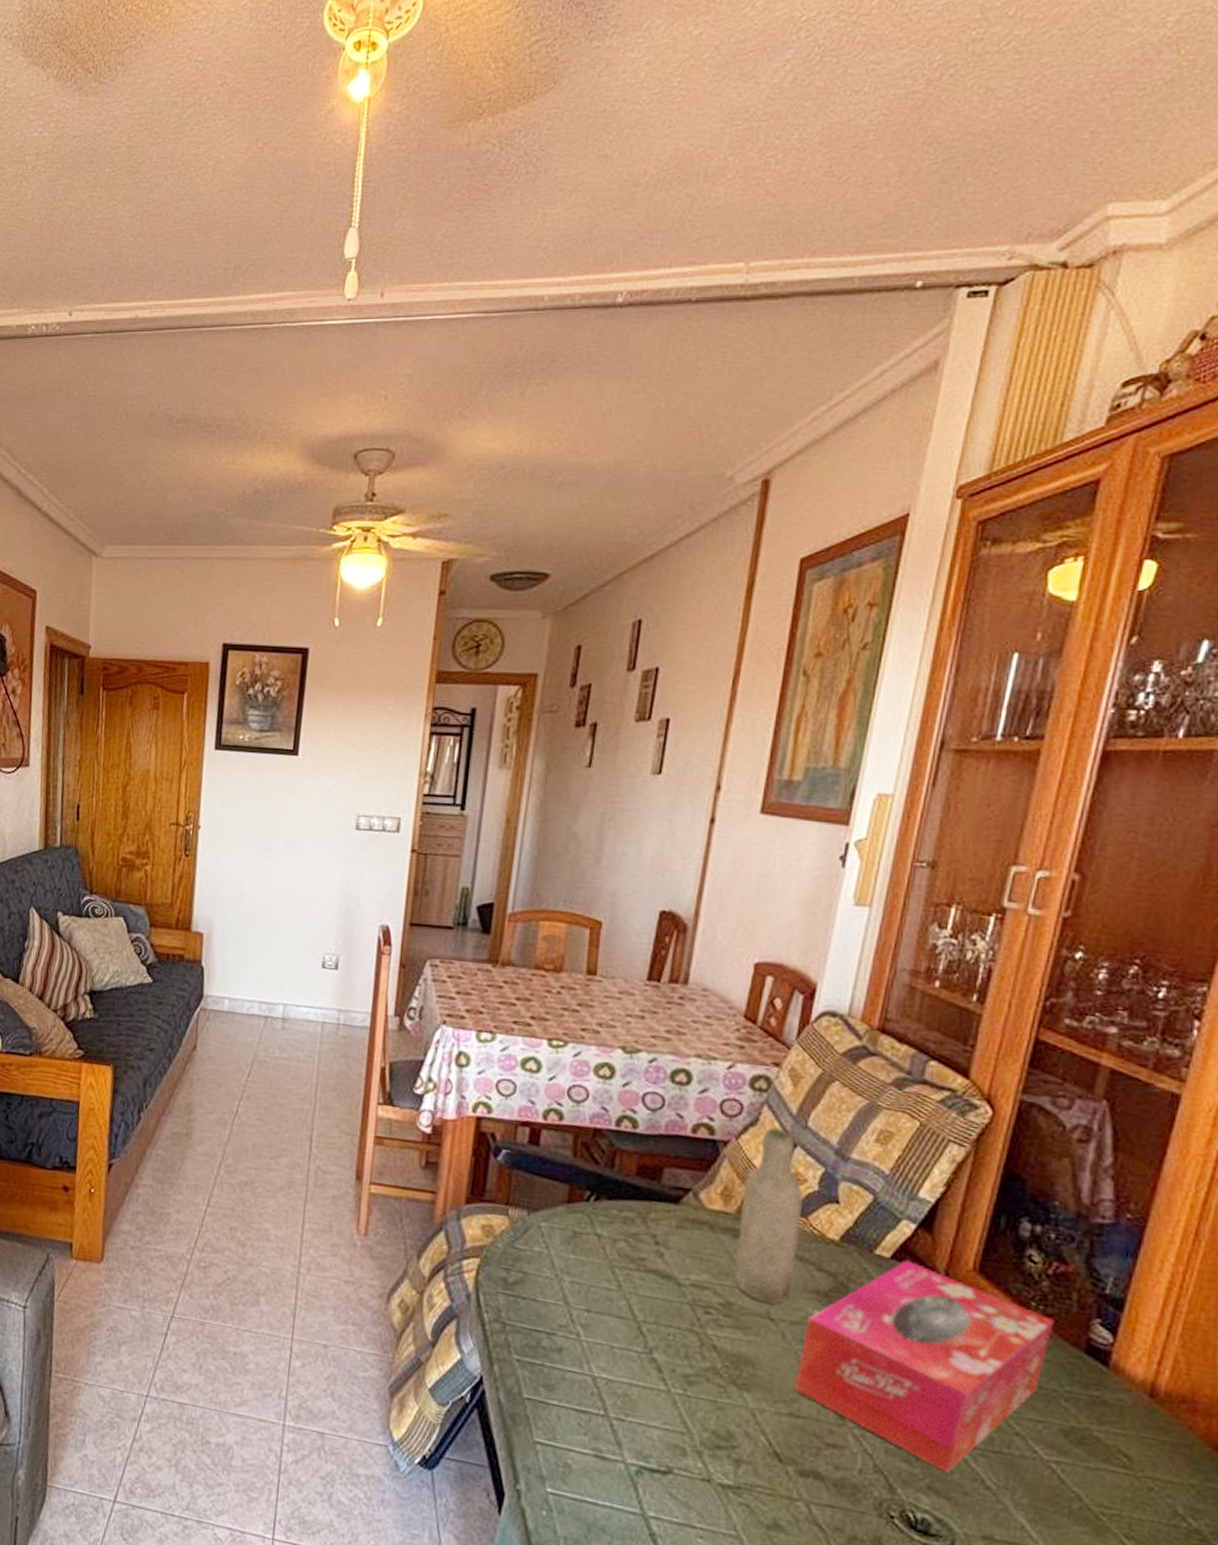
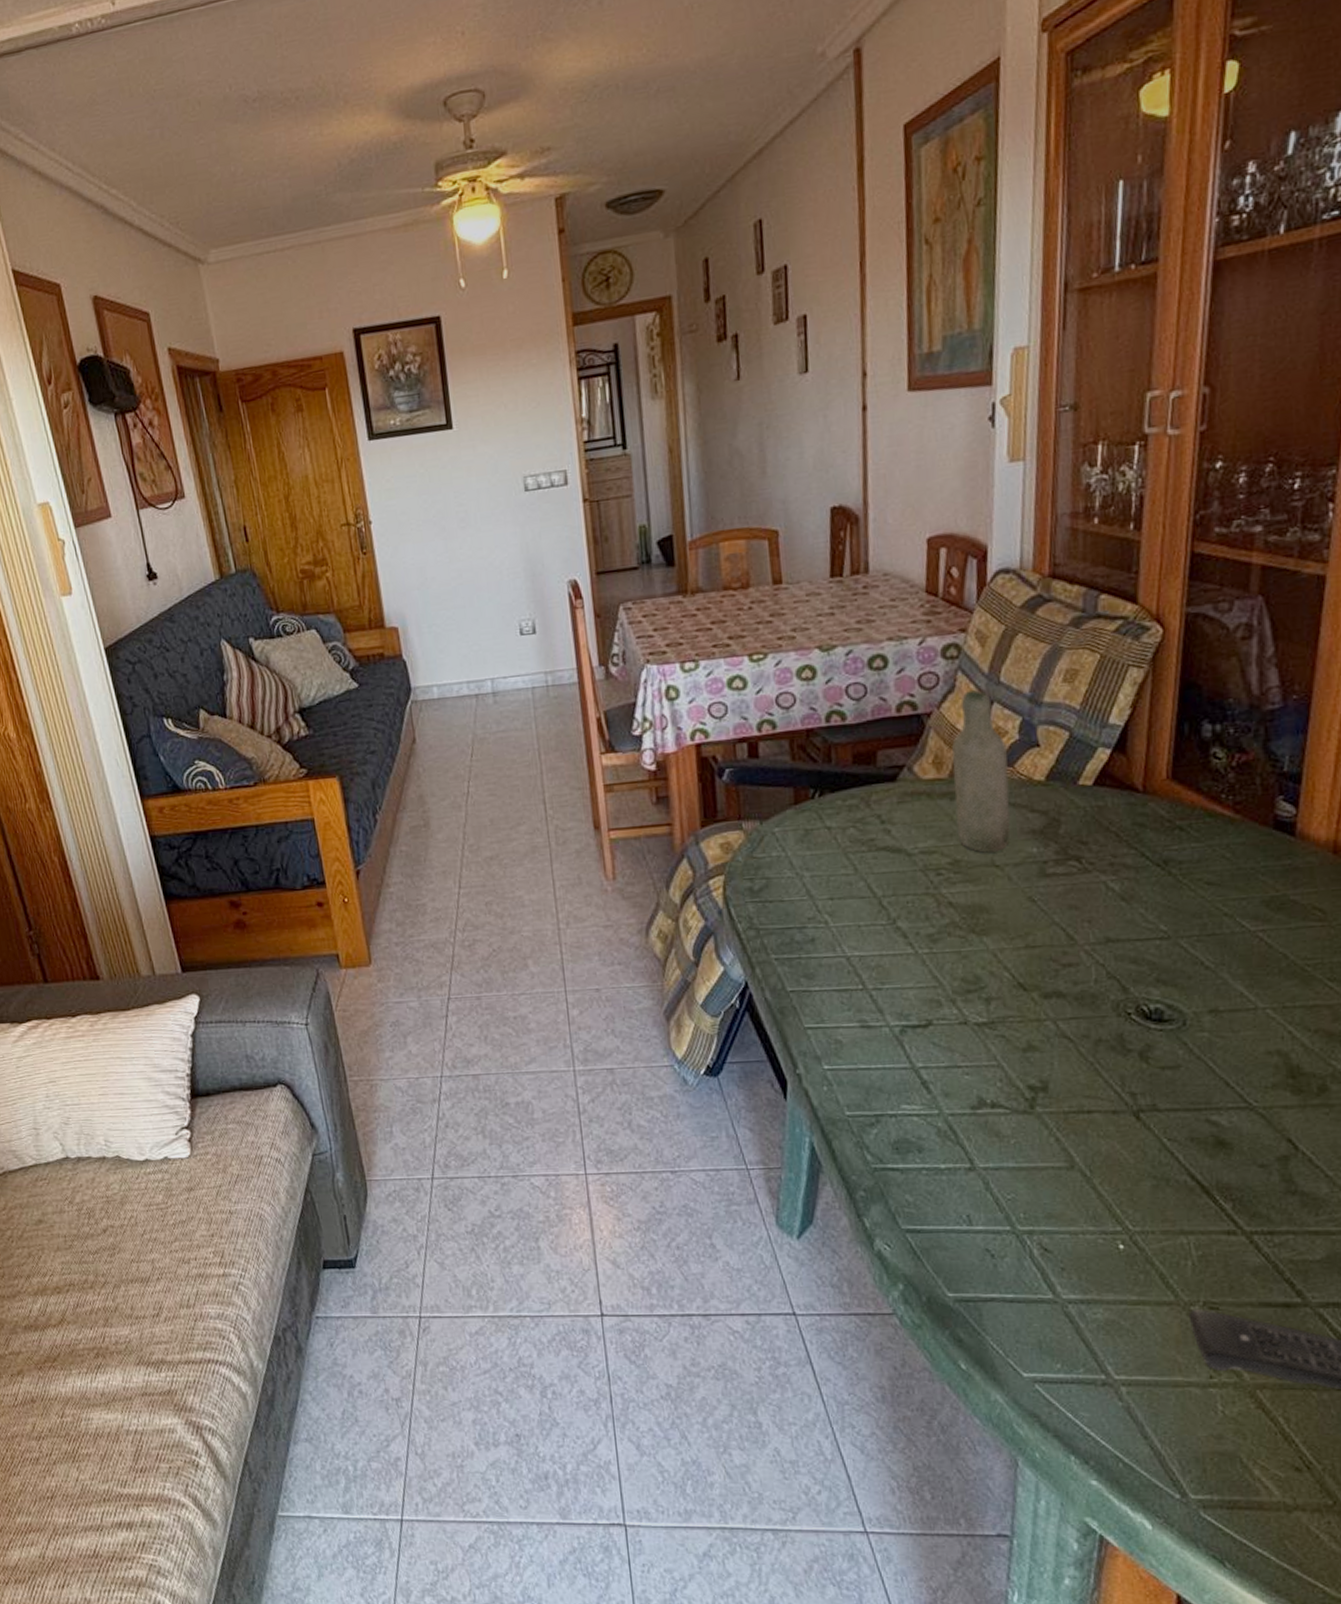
tissue box: present [794,1260,1055,1473] -> none [1026,783,1244,964]

